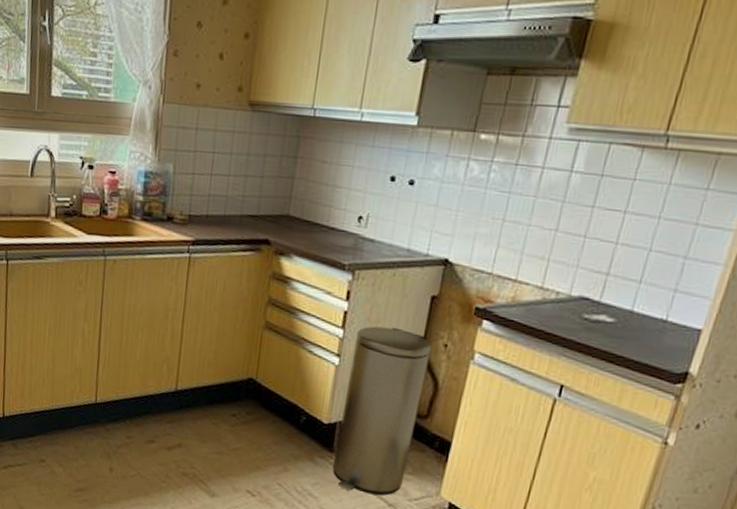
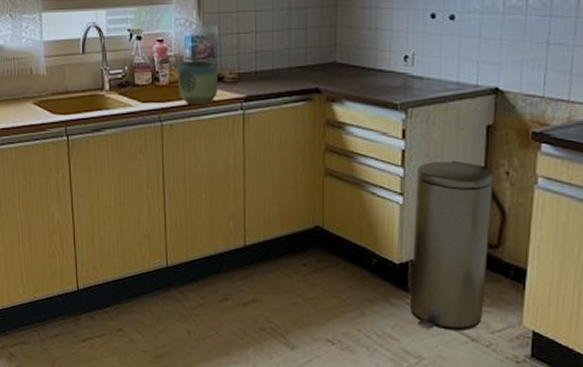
ceramic pot: none [125,196,169,244] -> present [177,60,218,105]

